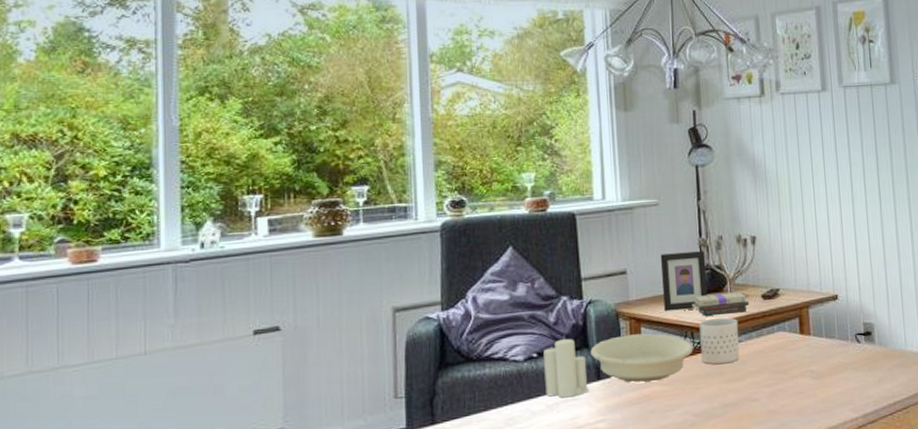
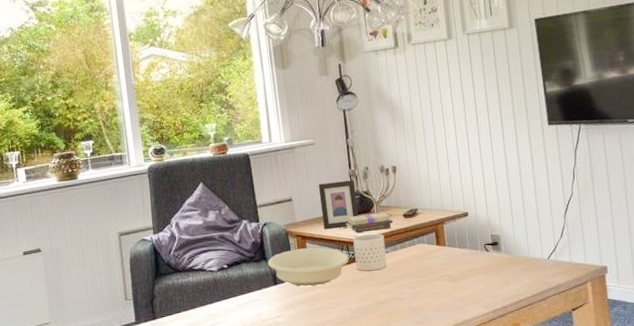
candle: present [543,334,590,398] -> none [232,250,269,299]

